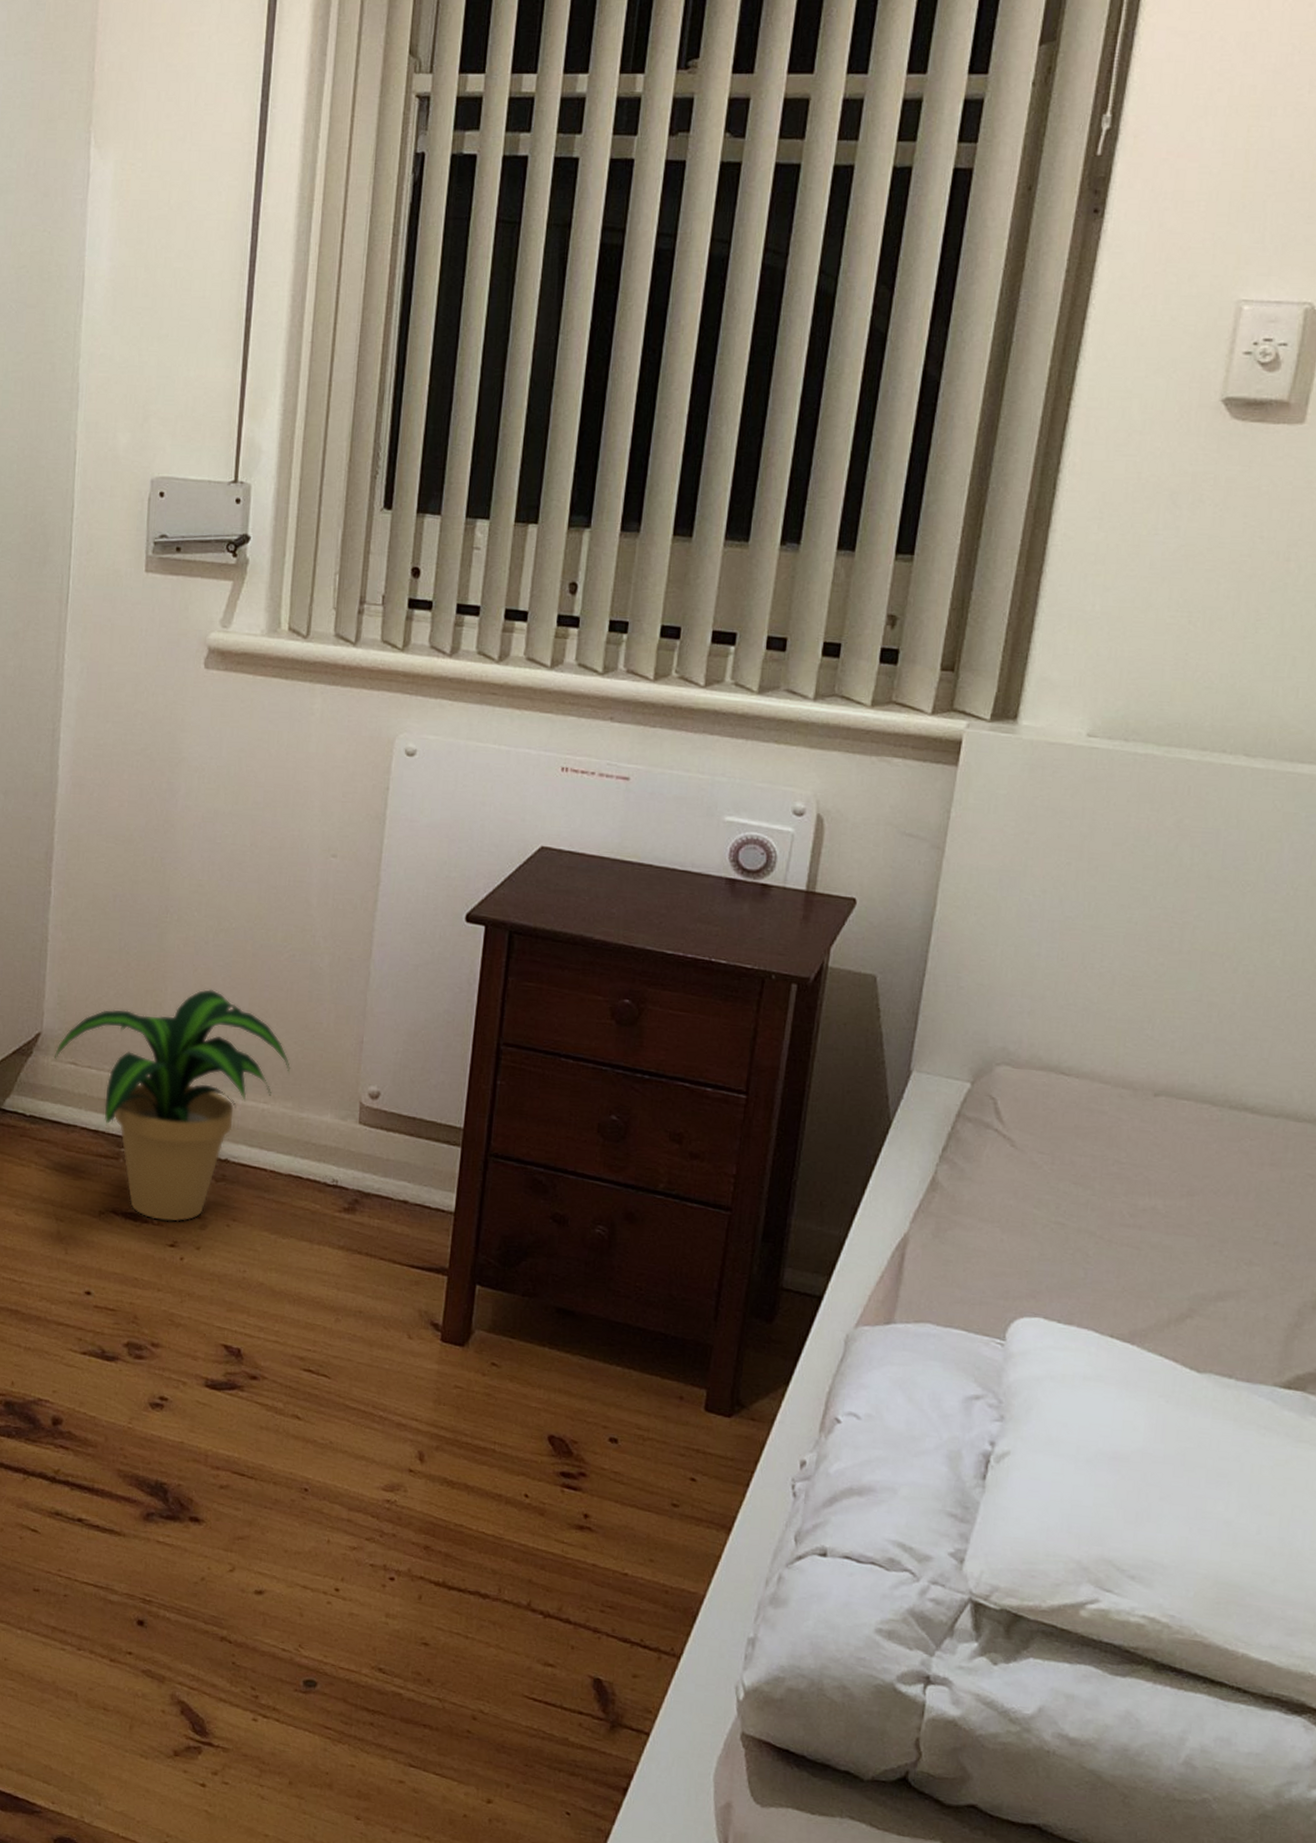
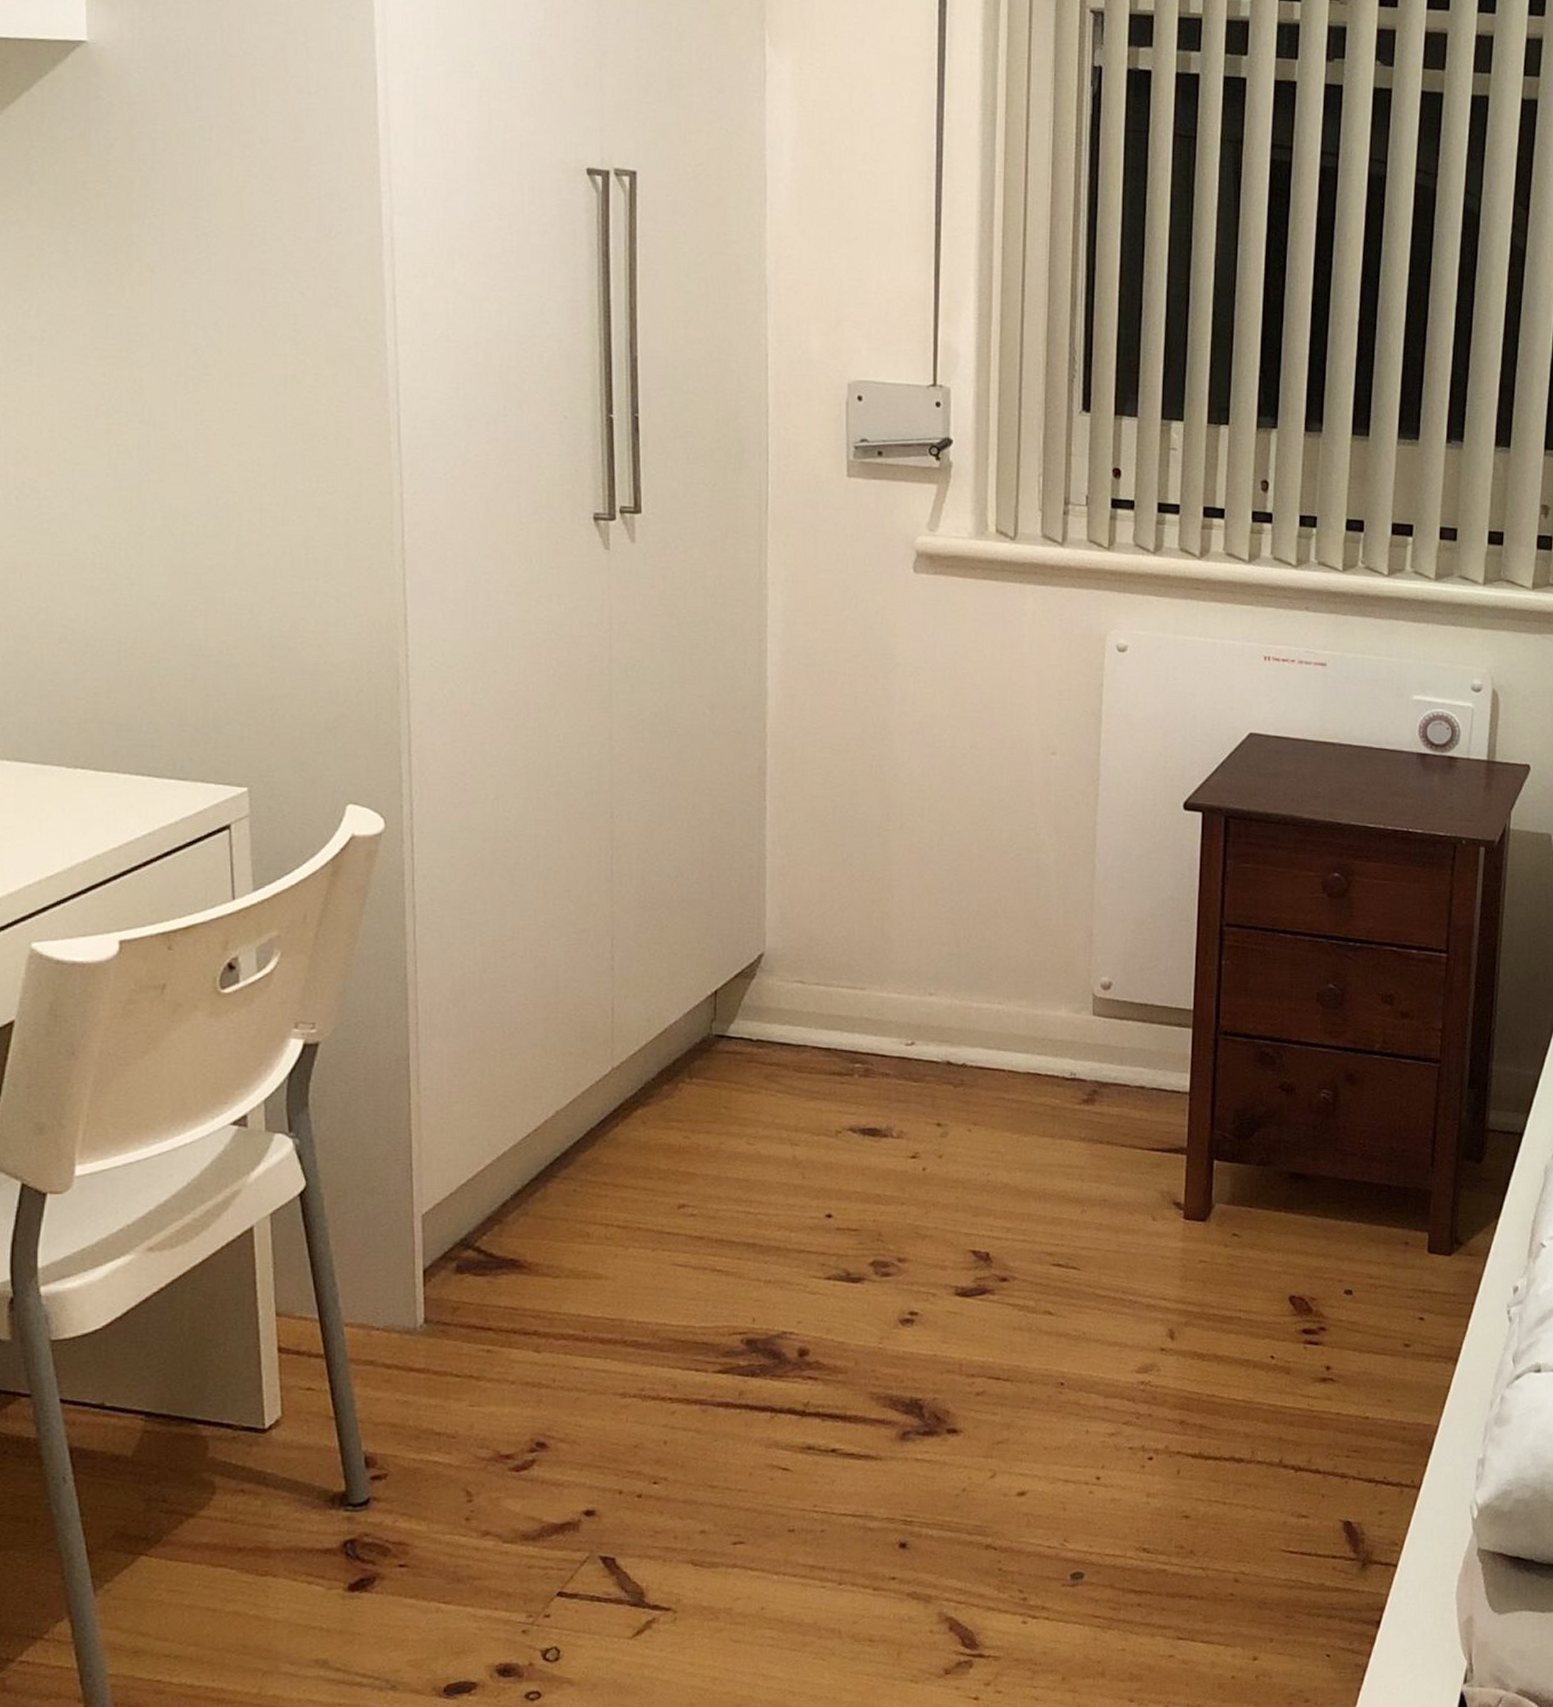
potted plant: present [54,988,290,1222] -> none [780,894,1023,1133]

